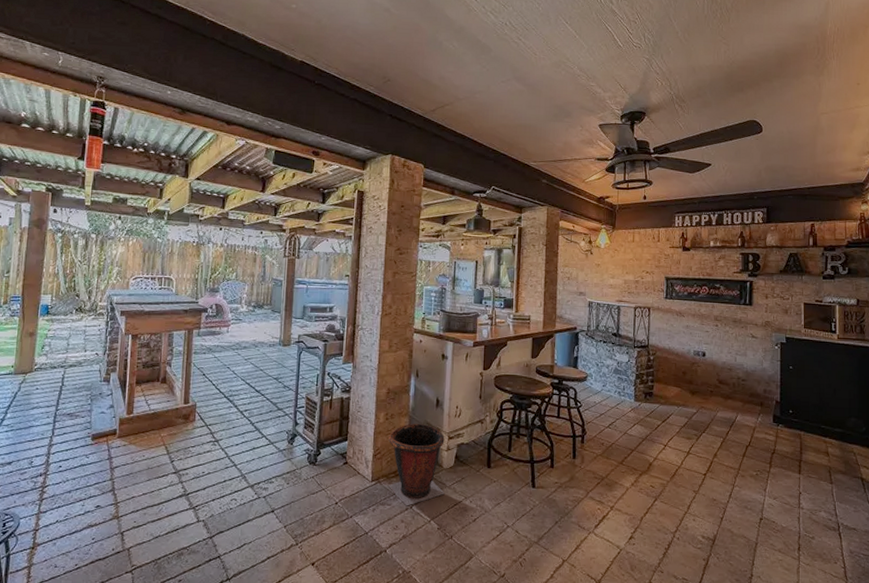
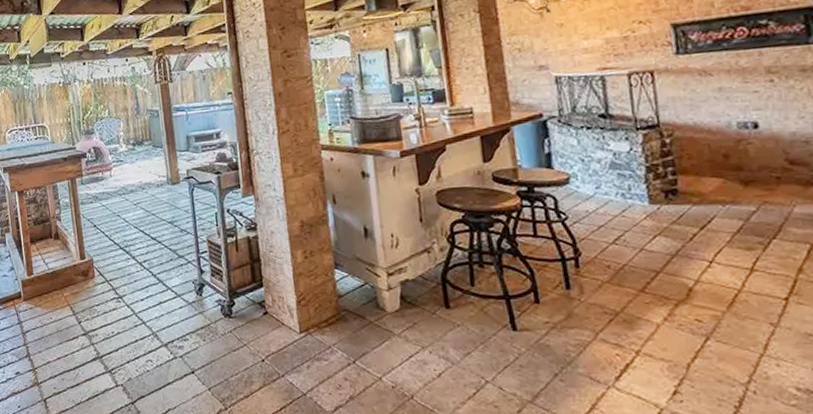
waste bin: present [389,423,445,506] -> none [312,259,394,361]

